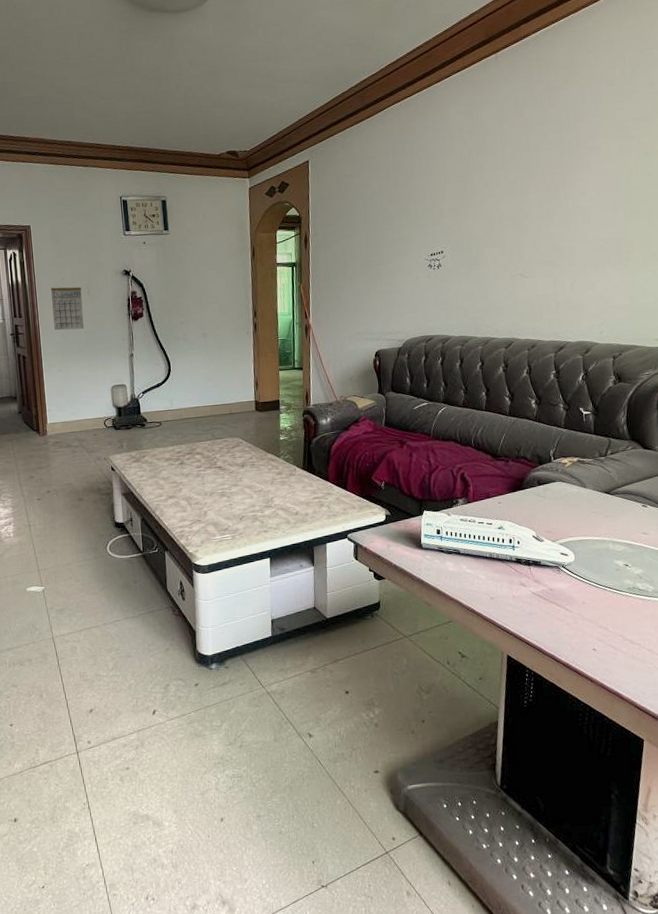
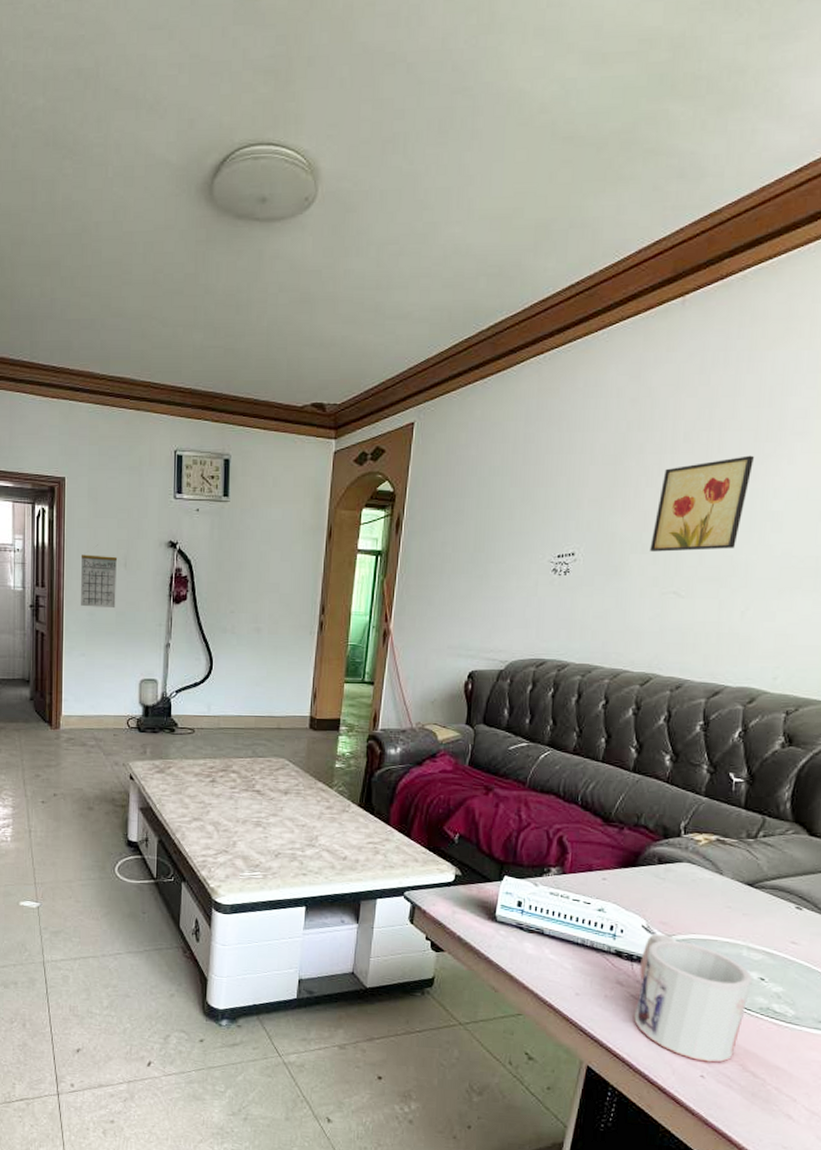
wall art: none [498,167,563,245] -> present [650,455,754,552]
mug: none [536,540,620,638] -> present [634,933,753,1063]

